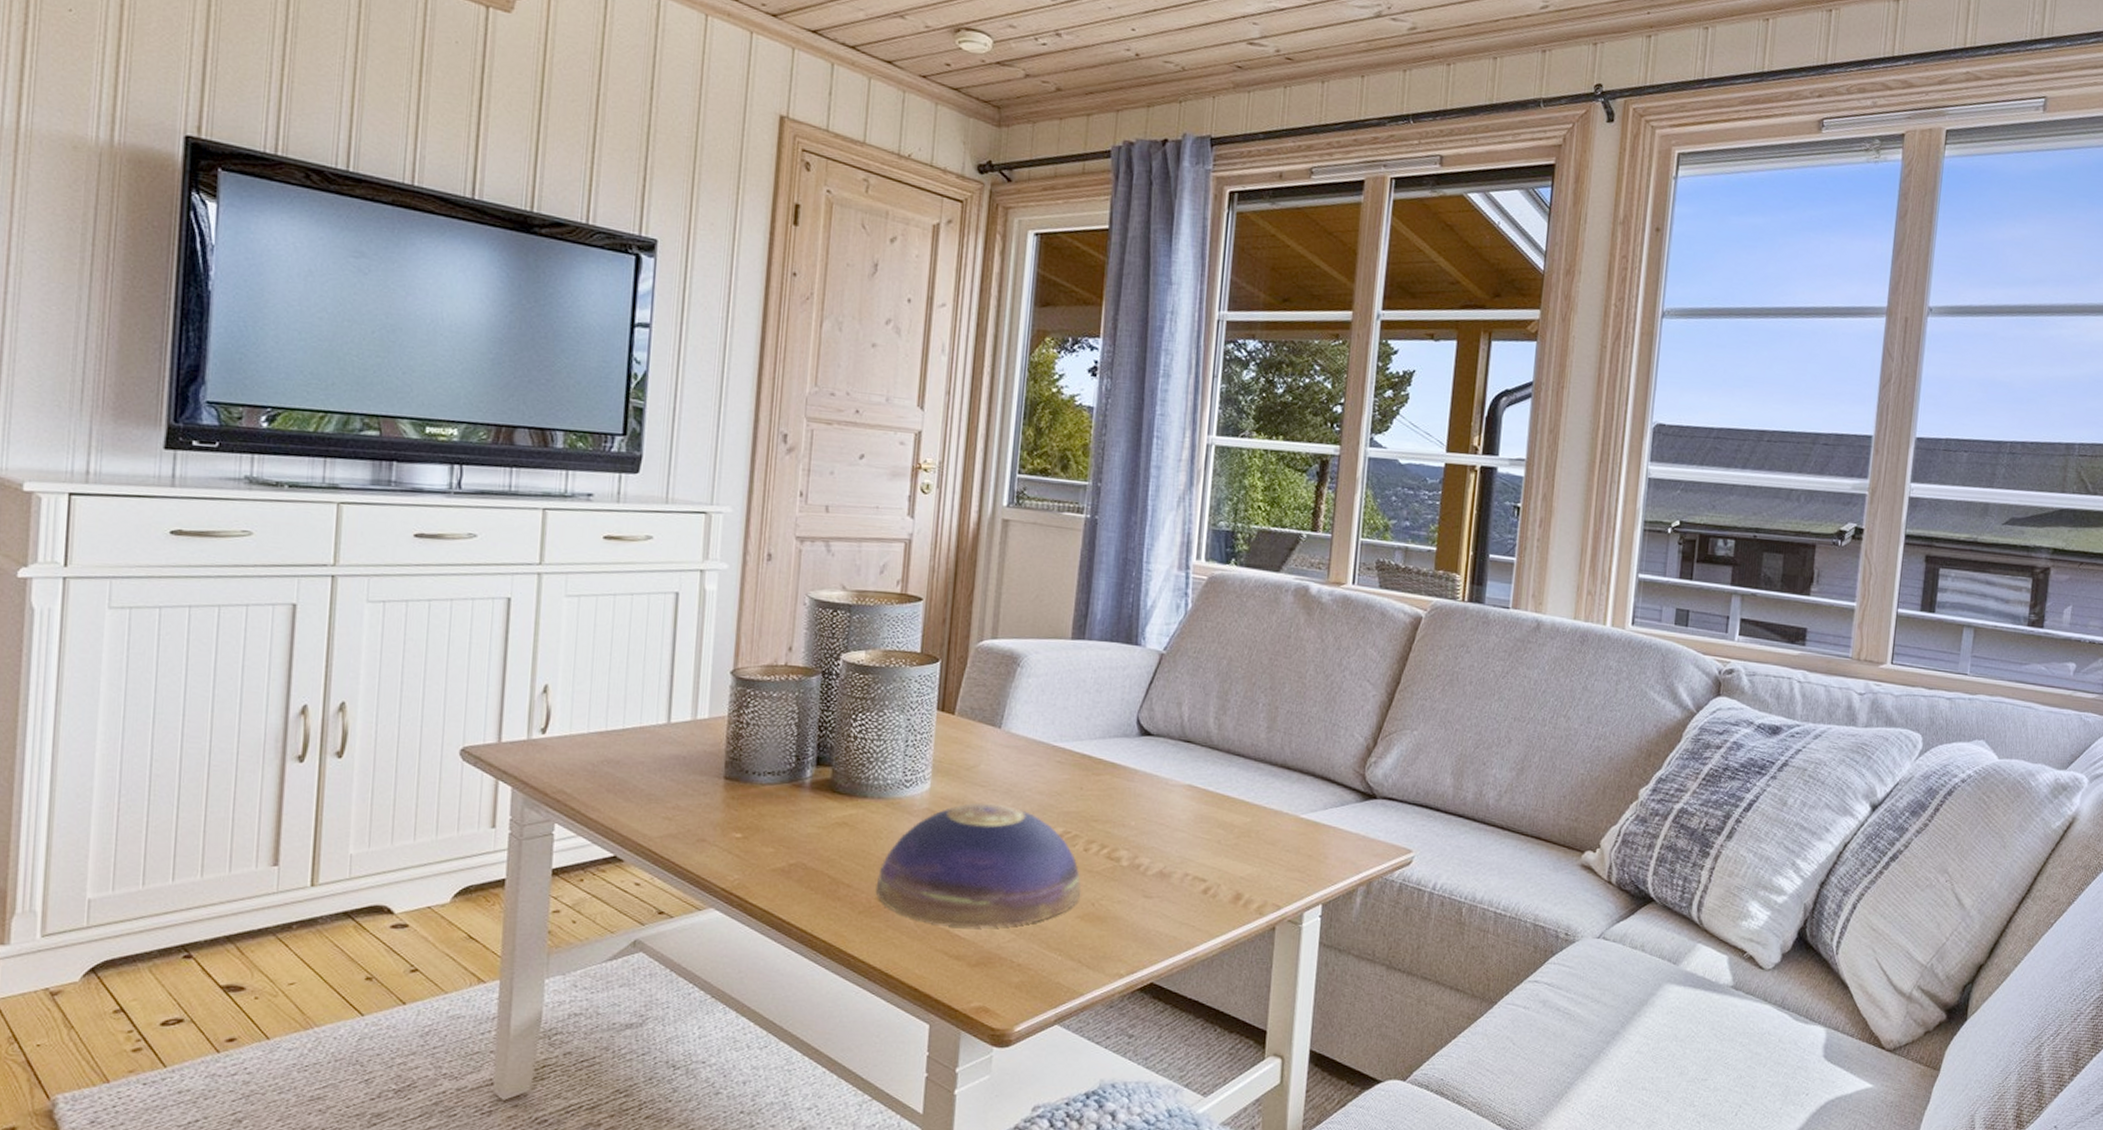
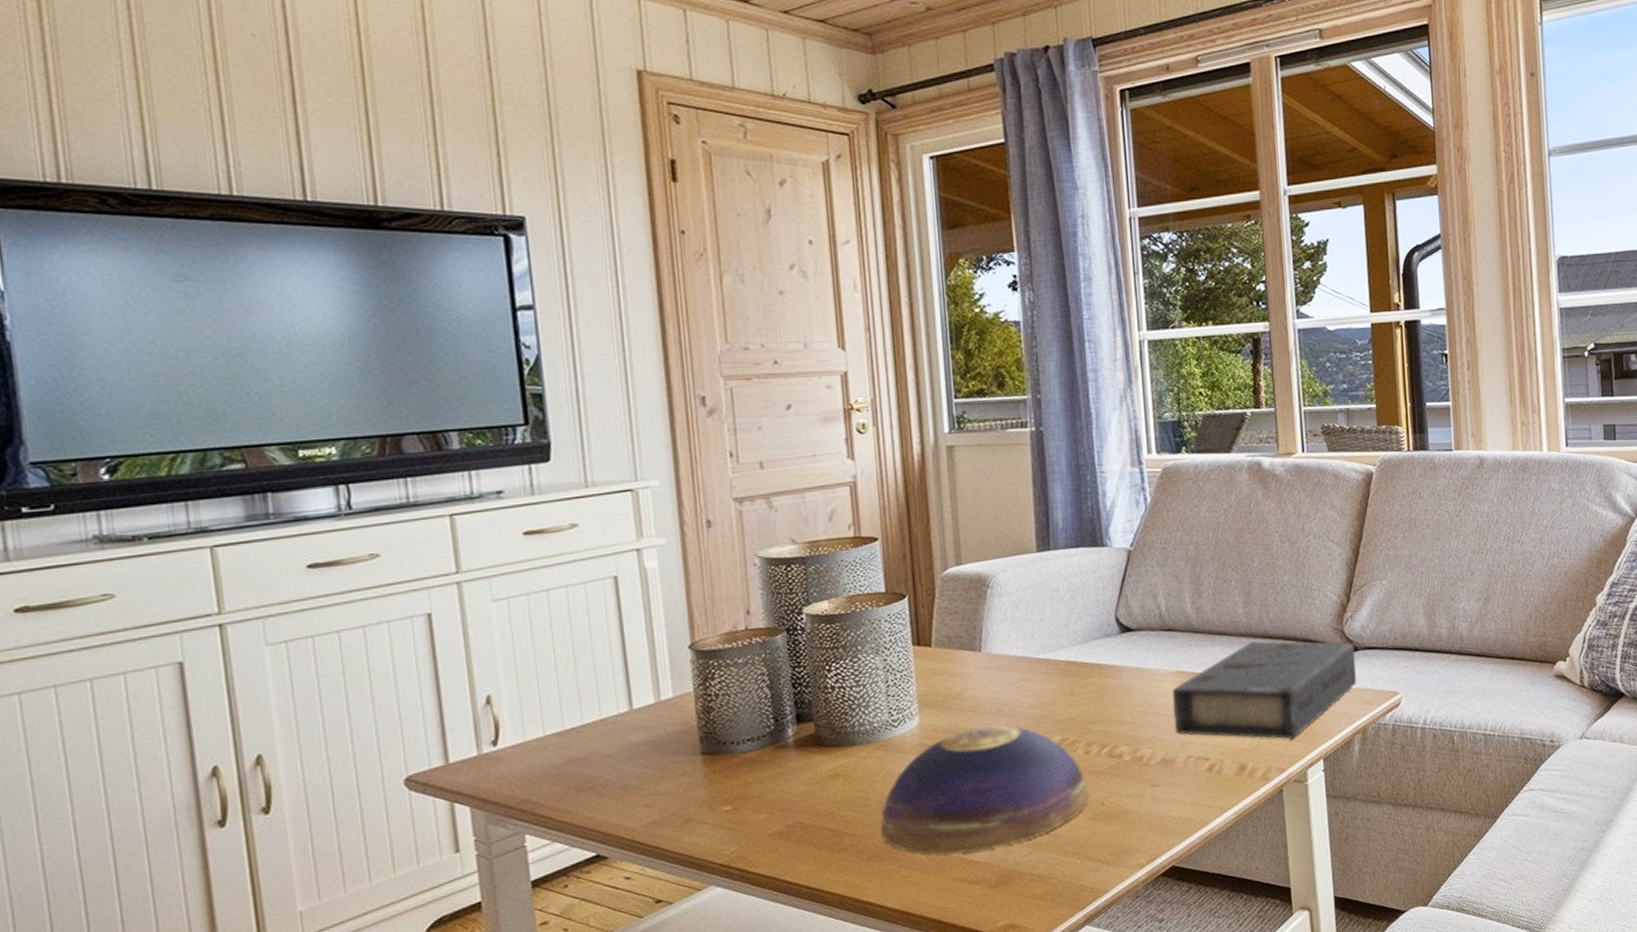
book: none [1176,768,1374,877] -> present [1172,640,1357,739]

